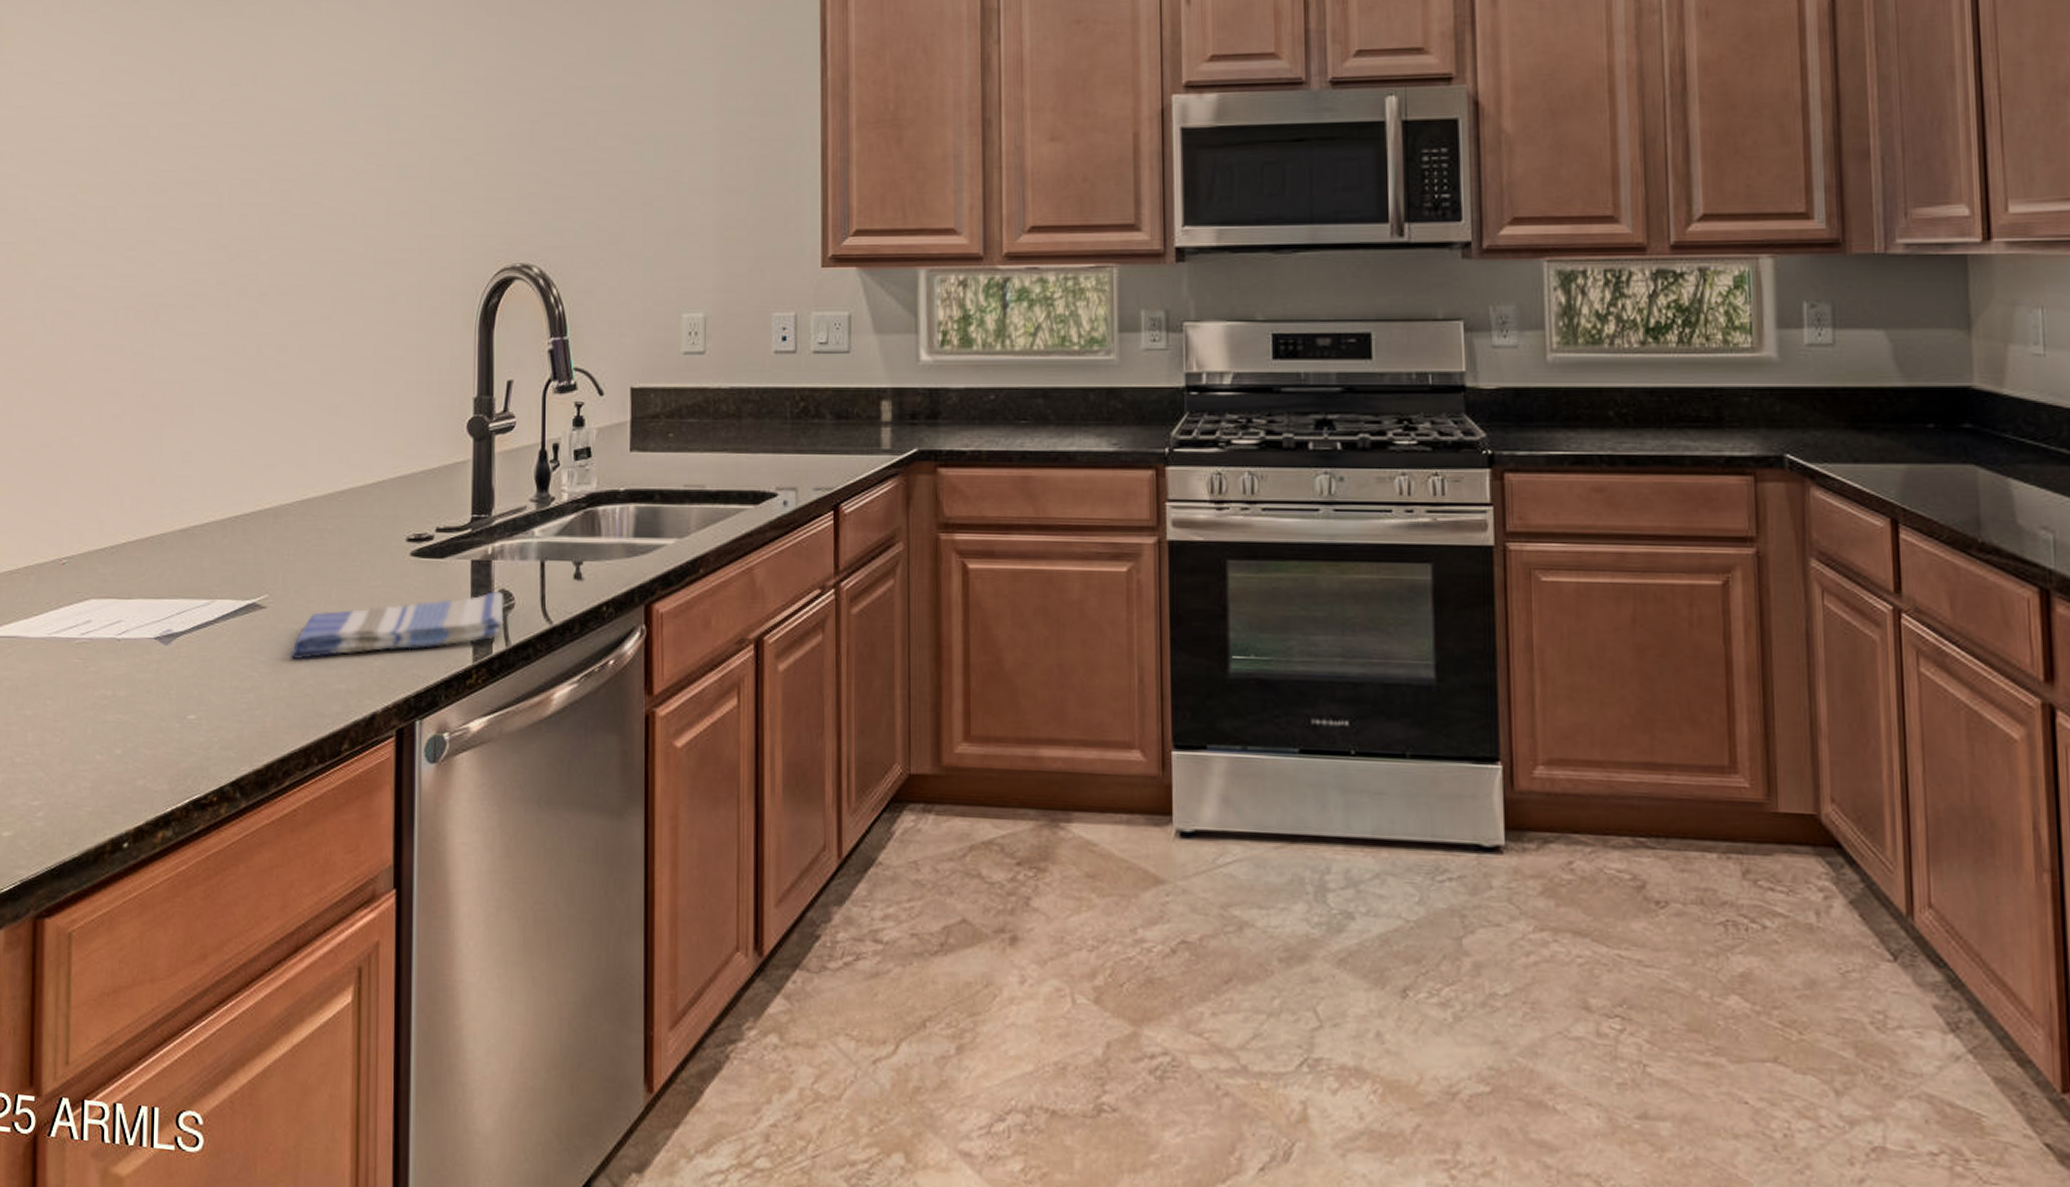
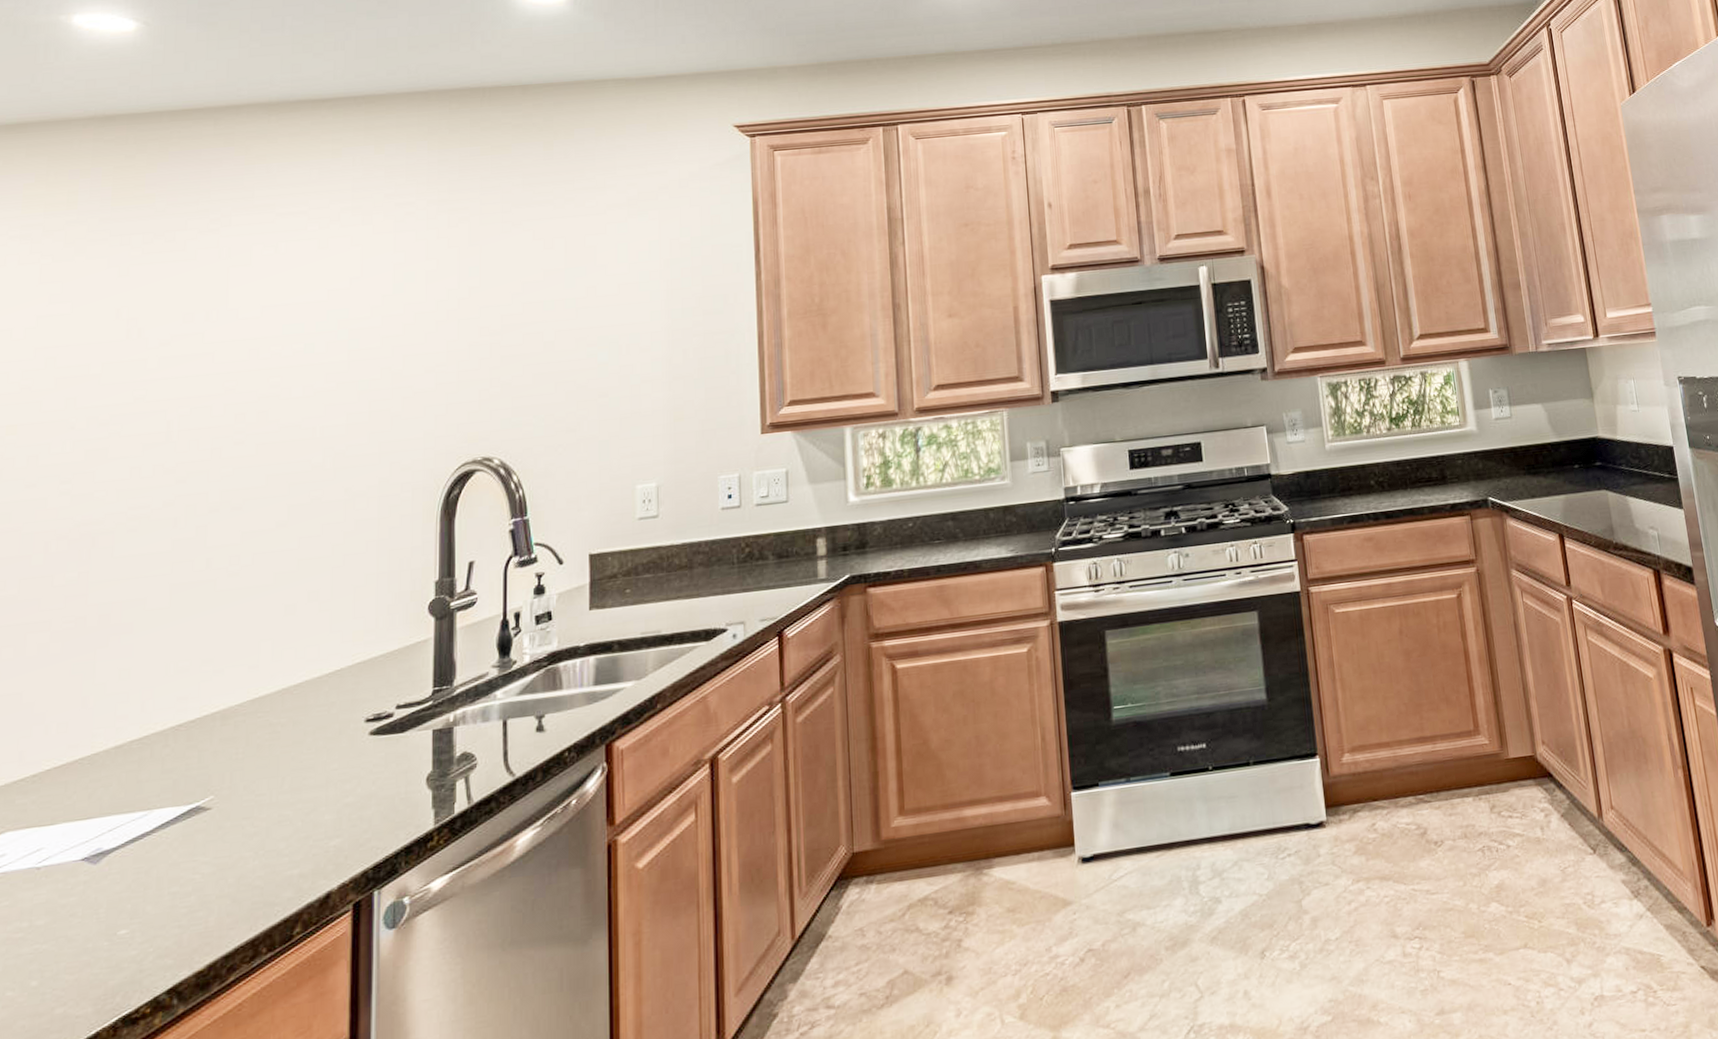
dish towel: present [291,590,504,660] -> none [238,754,467,855]

